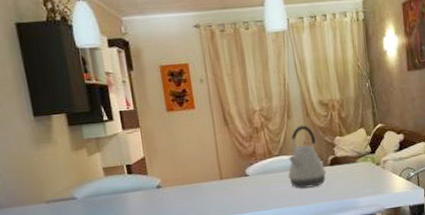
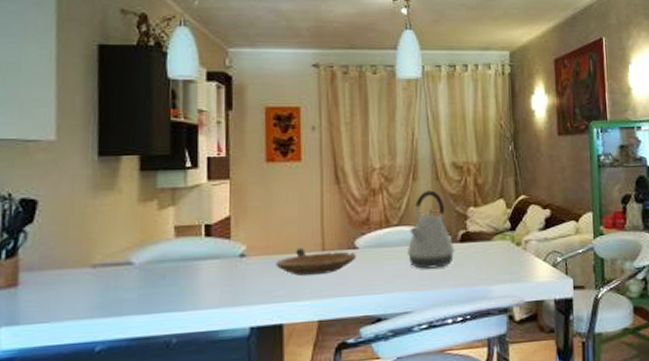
bowl: none [185,178,248,200] -> present [275,247,356,276]

